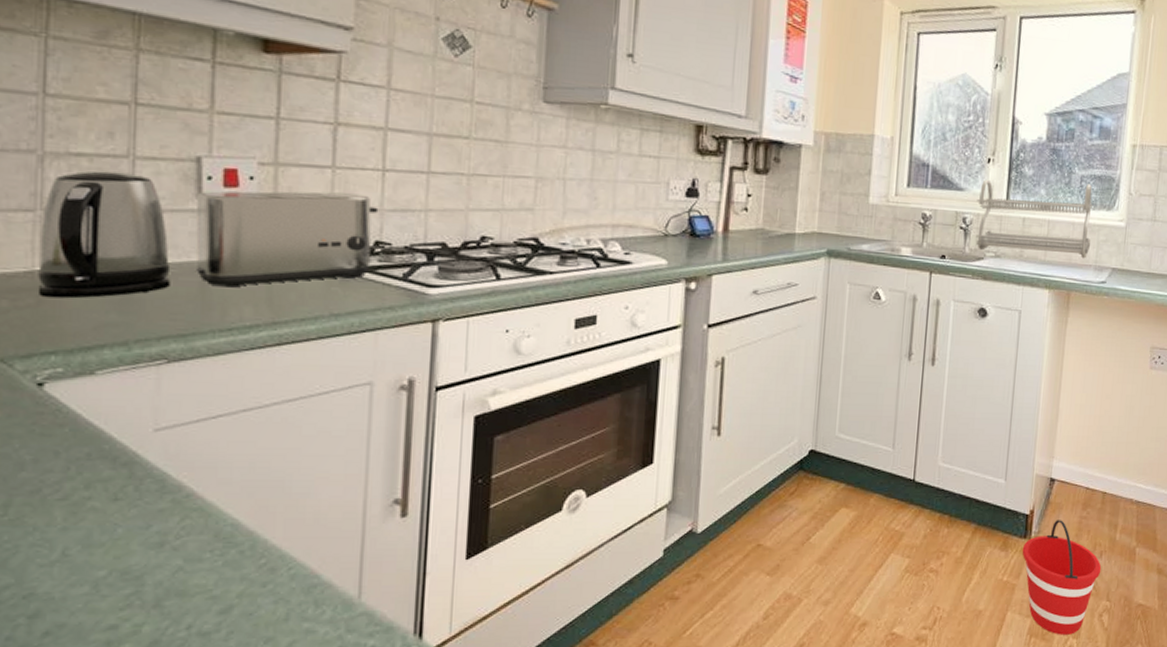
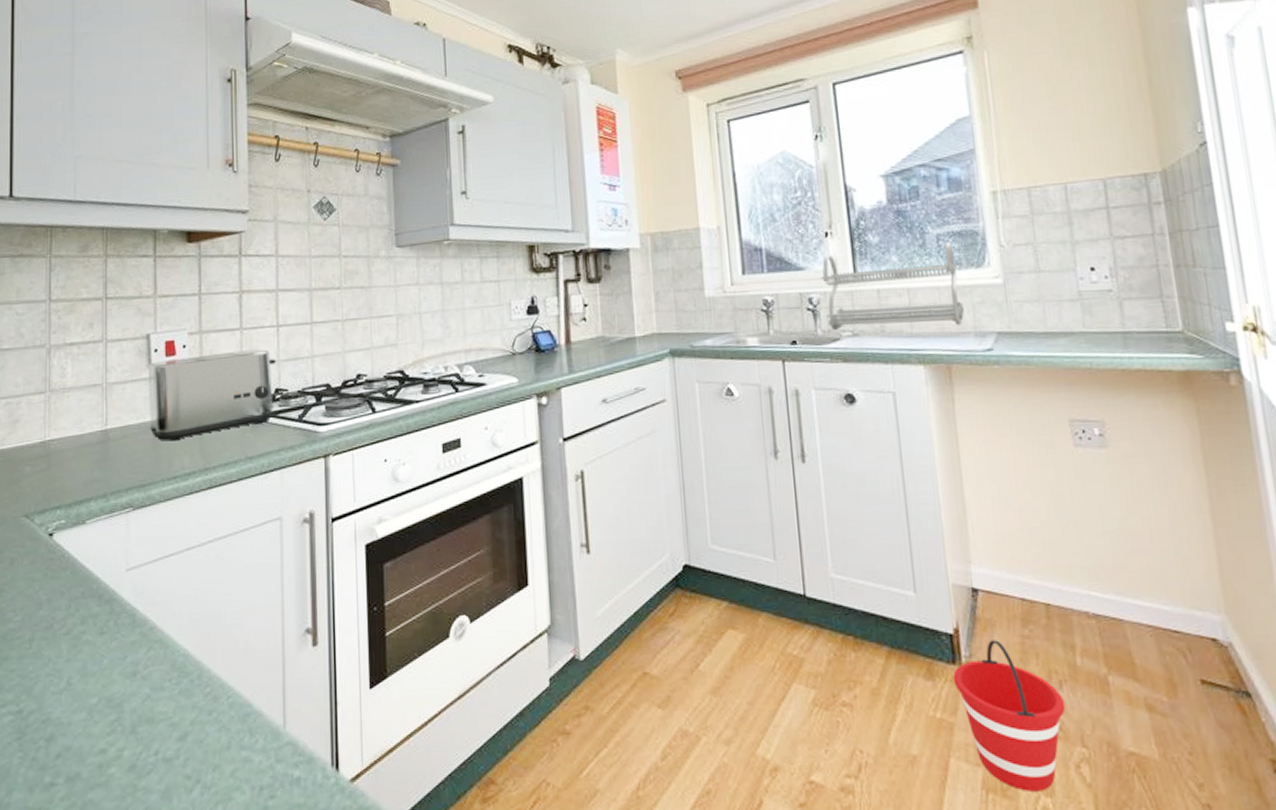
kettle: present [37,170,171,299] -> none [48,354,133,462]

